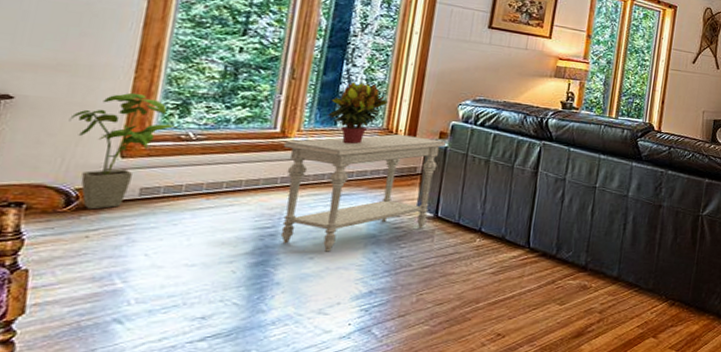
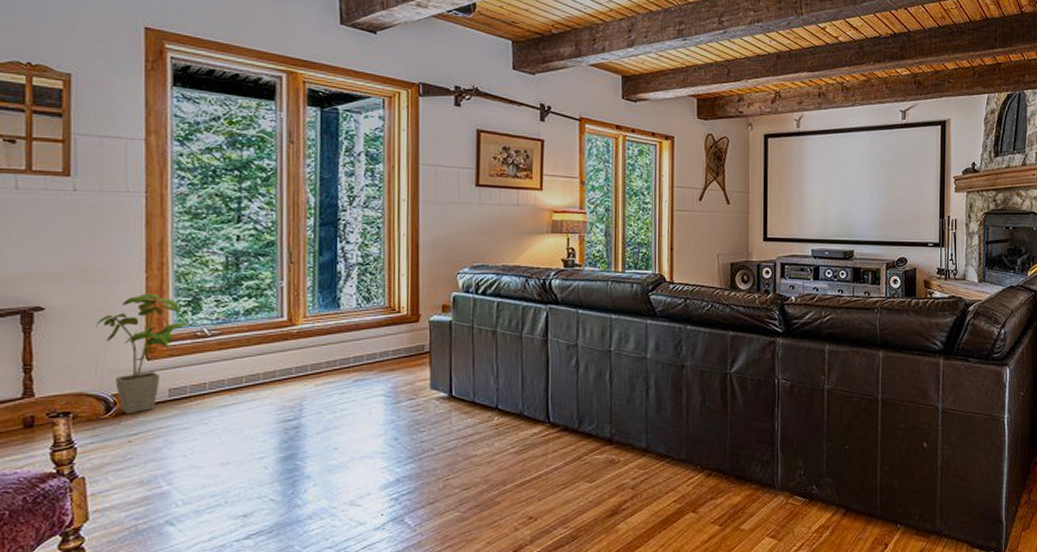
side table: present [280,134,446,252] -> none [292,311,450,441]
potted plant: present [326,81,389,145] -> none [328,260,387,327]

